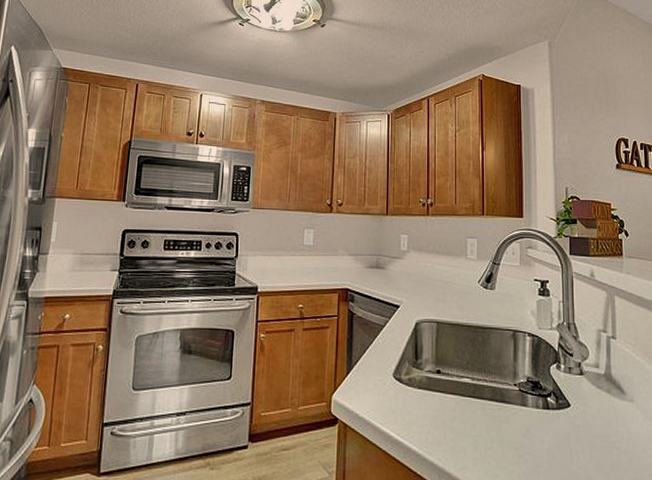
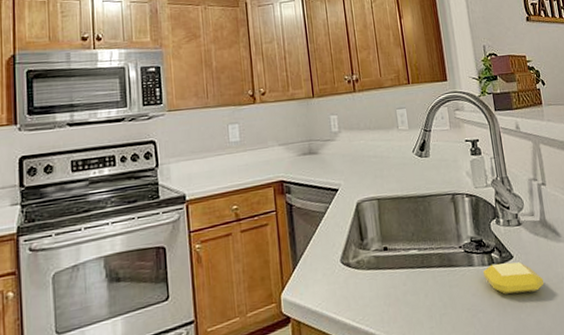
soap bar: none [535,408,601,445] -> present [482,262,544,295]

